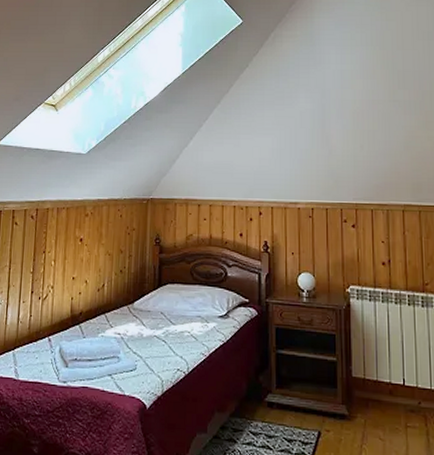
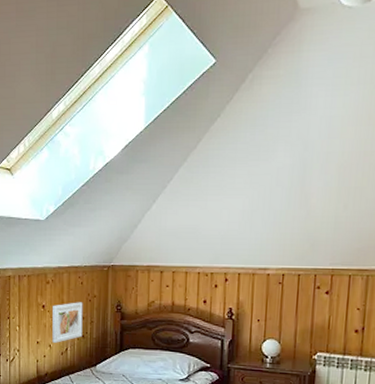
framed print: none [89,235,122,279] -> present [52,302,83,343]

